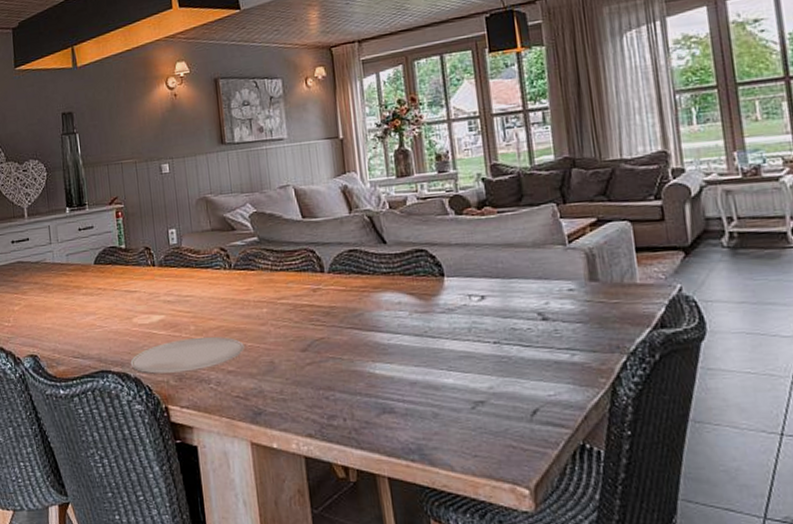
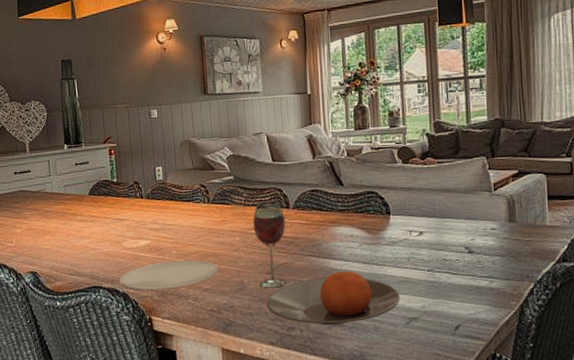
wineglass: none [281,264,324,369] -> present [253,201,286,288]
plate: none [301,345,463,412] -> present [266,271,401,325]

